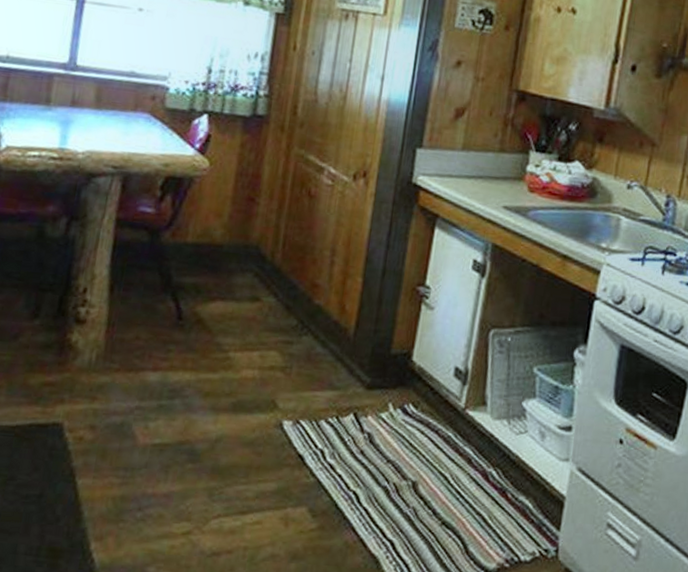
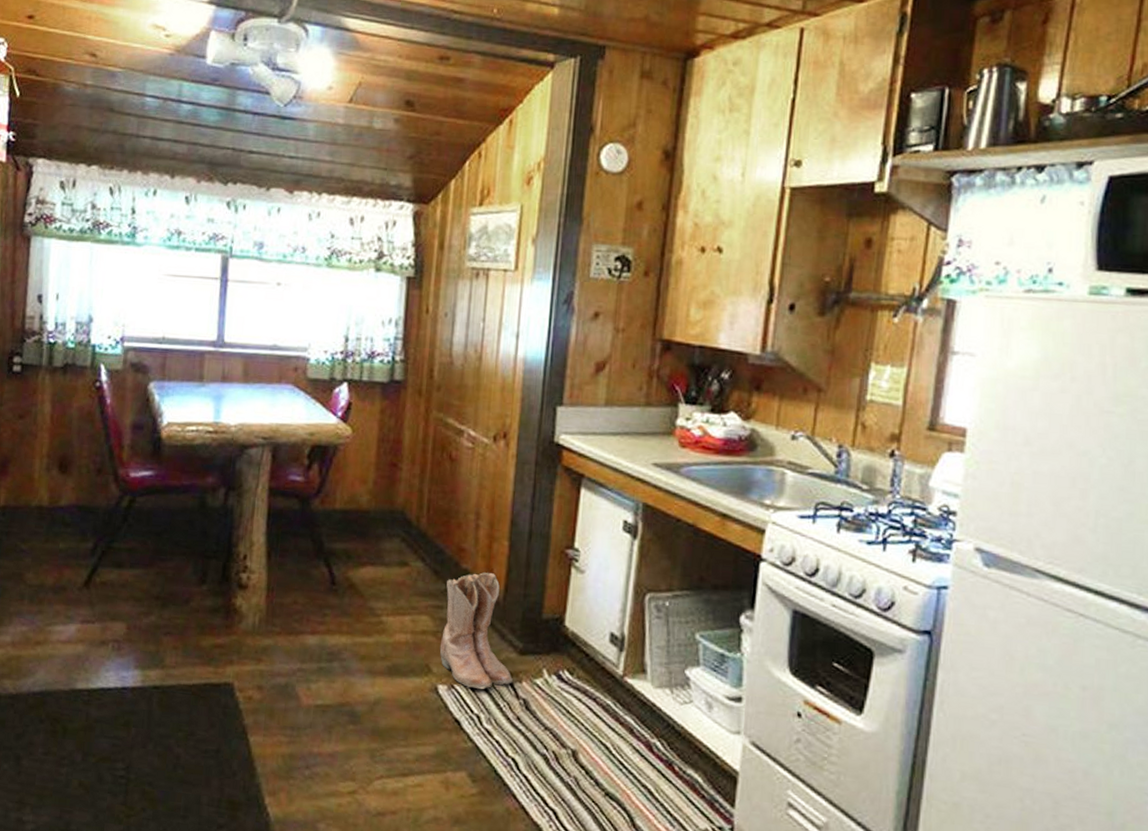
boots: none [287,308,359,424] -> present [439,572,513,689]

